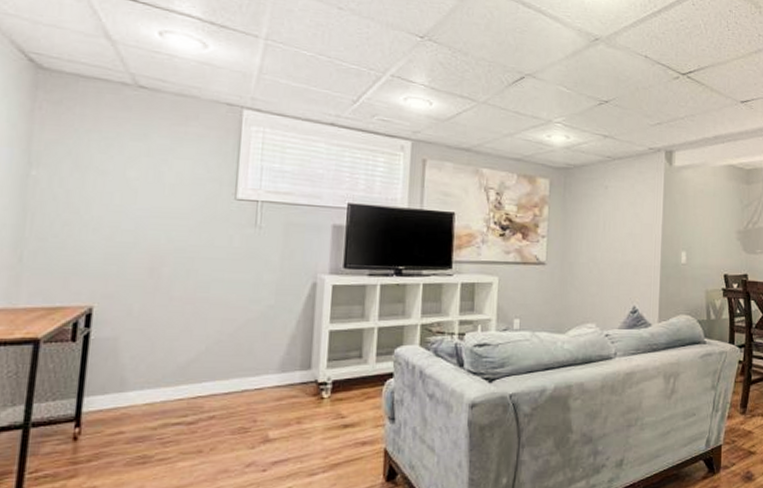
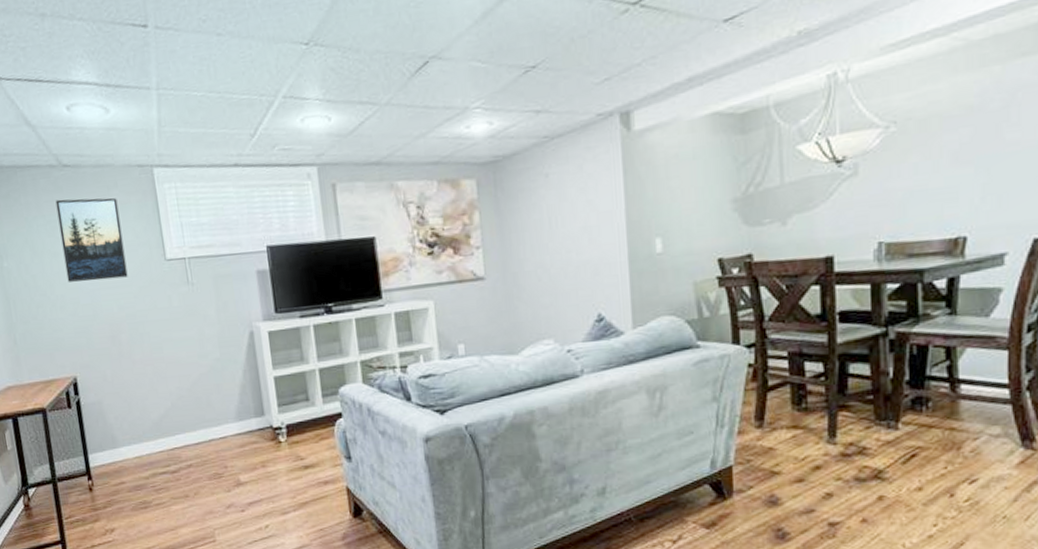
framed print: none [111,118,195,210] -> present [55,197,128,282]

